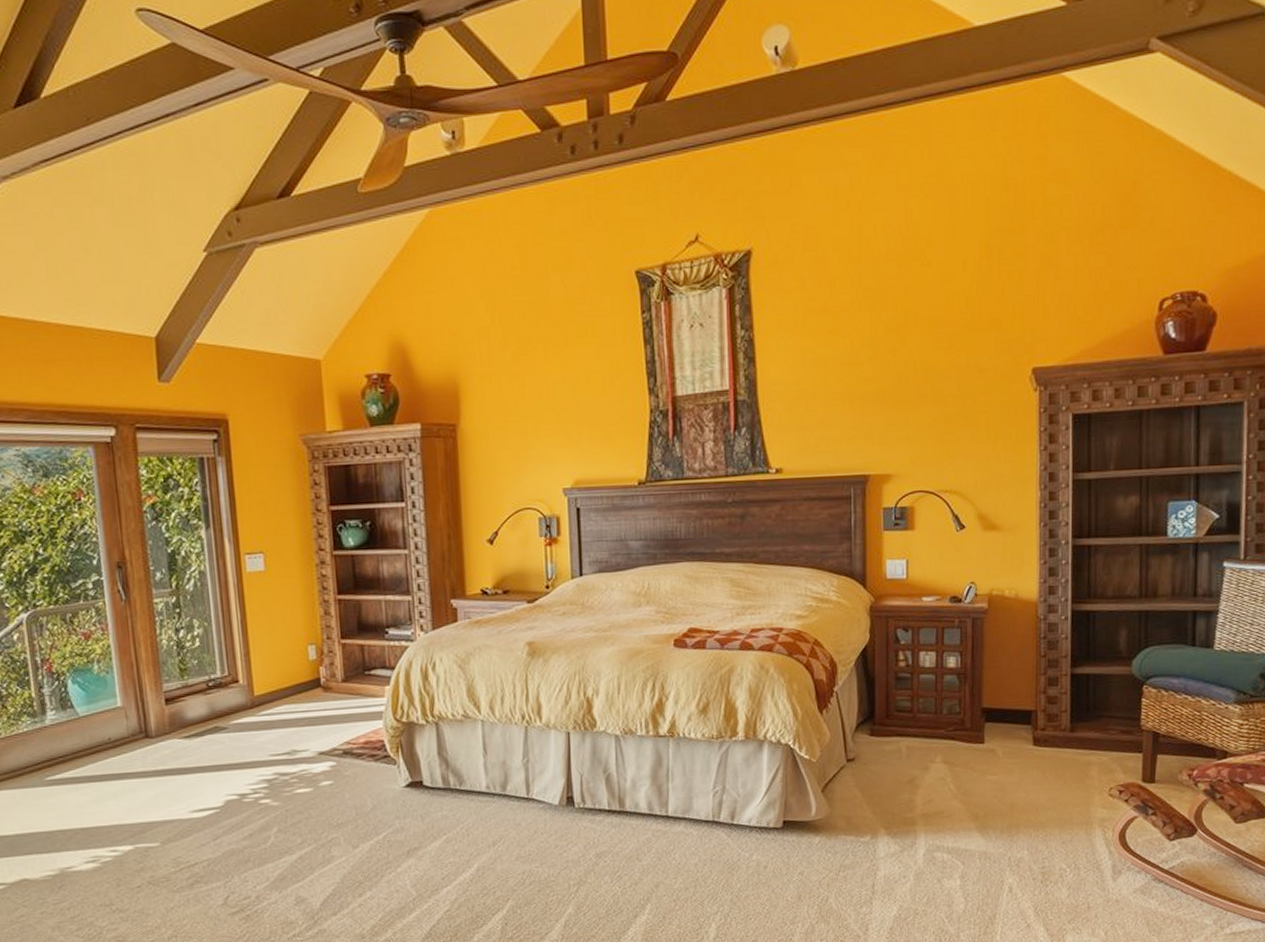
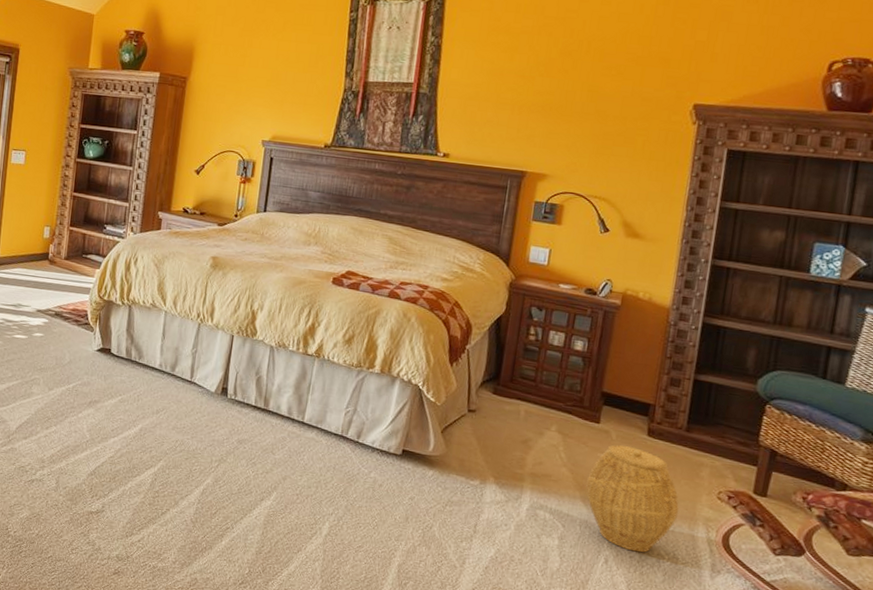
woven basket: none [980,761,1073,873] -> present [586,444,679,553]

